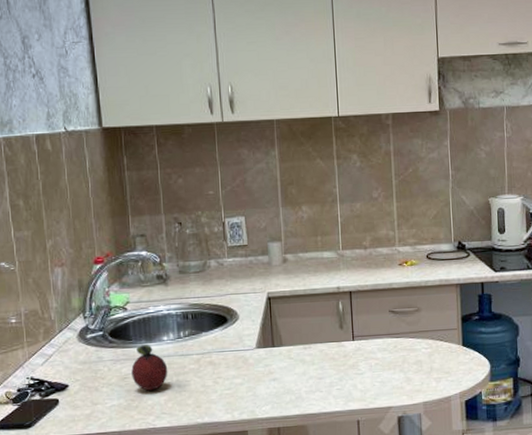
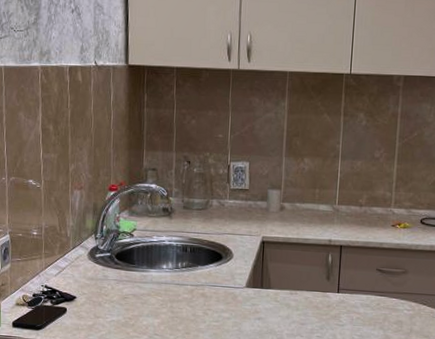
fruit: present [131,345,168,391] -> none [131,270,164,313]

